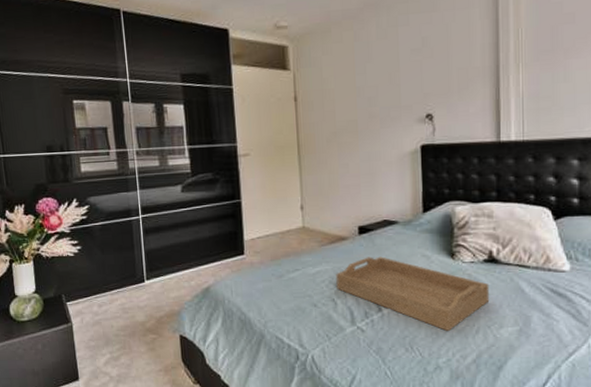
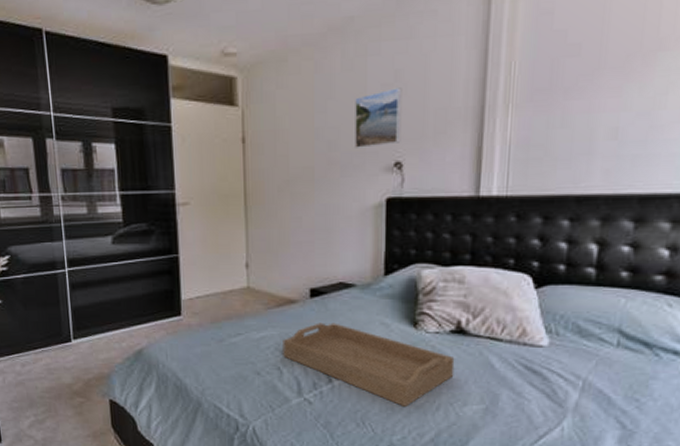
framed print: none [390,52,431,103] -> present [355,87,402,148]

